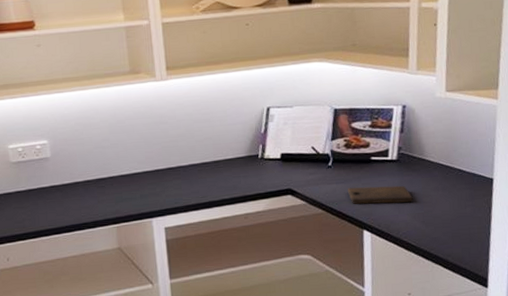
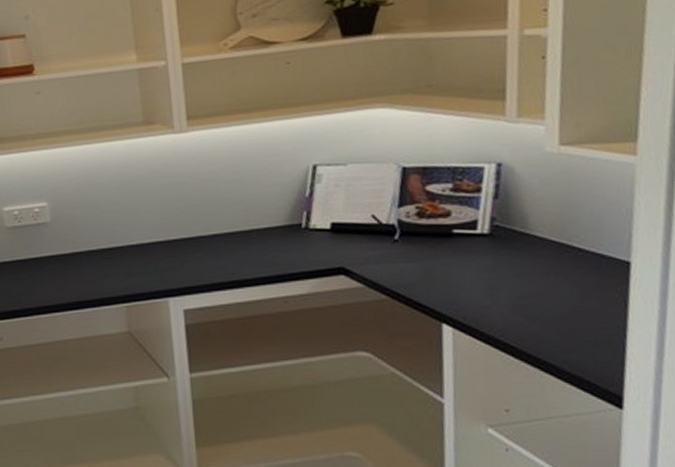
cutting board: present [347,185,413,204] -> none [419,267,513,291]

